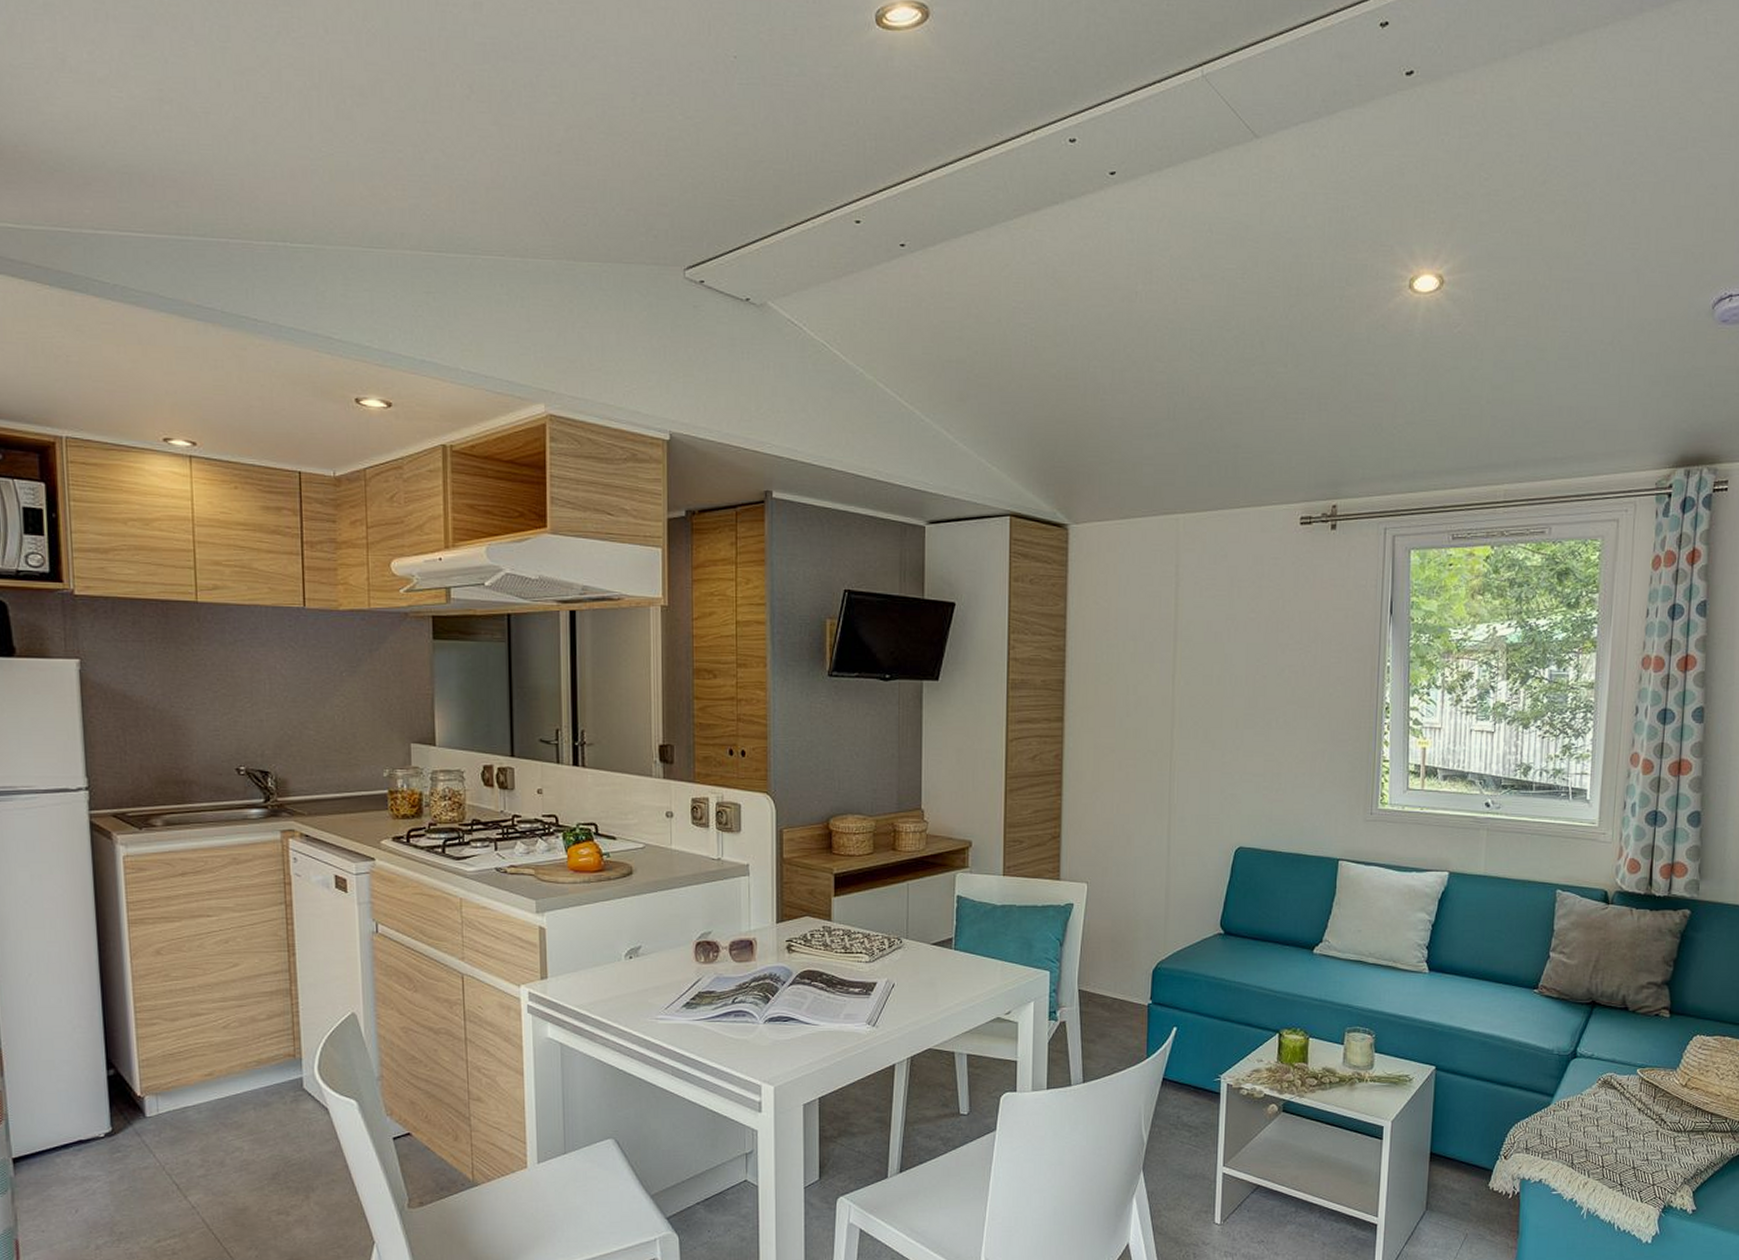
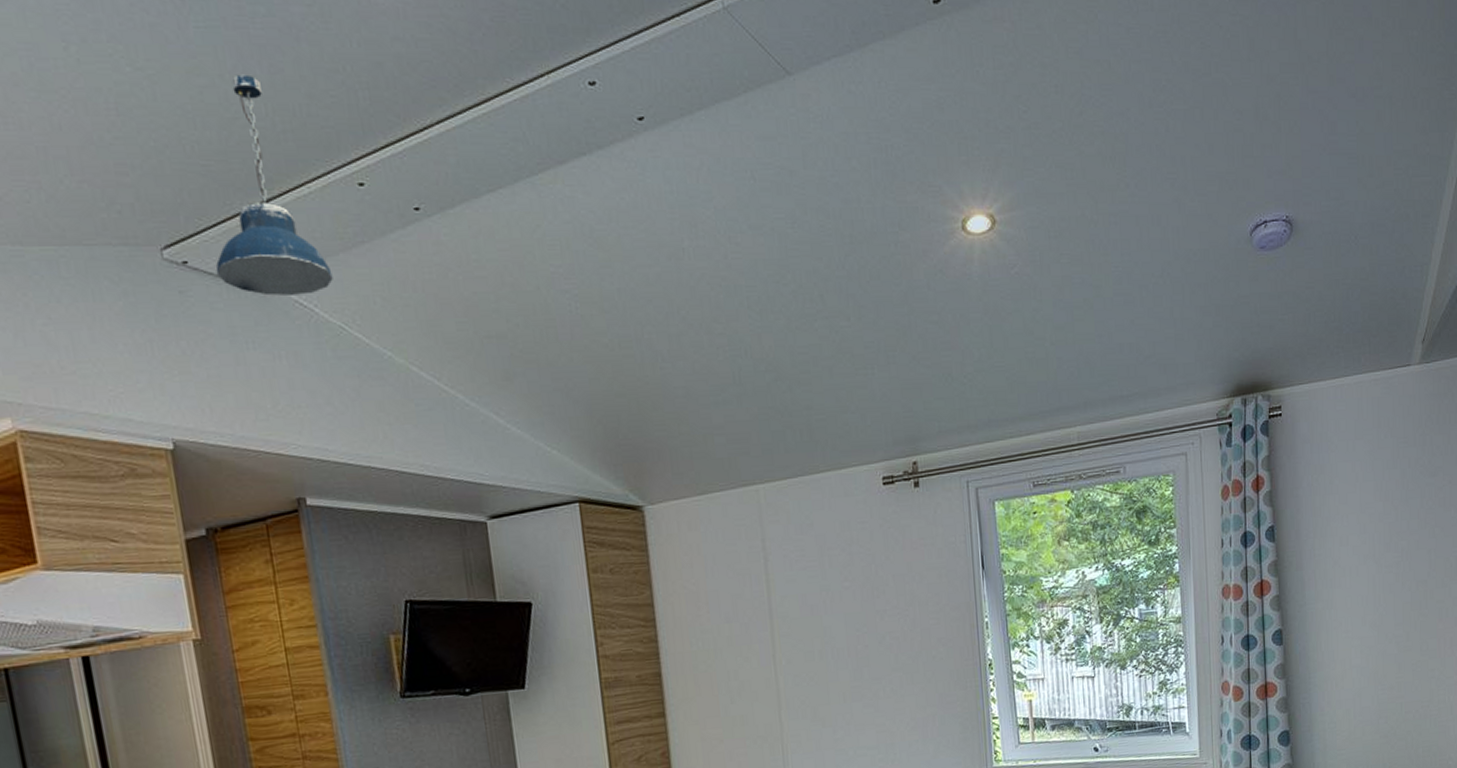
pendant light: none [726,124,822,315] -> present [216,74,333,296]

